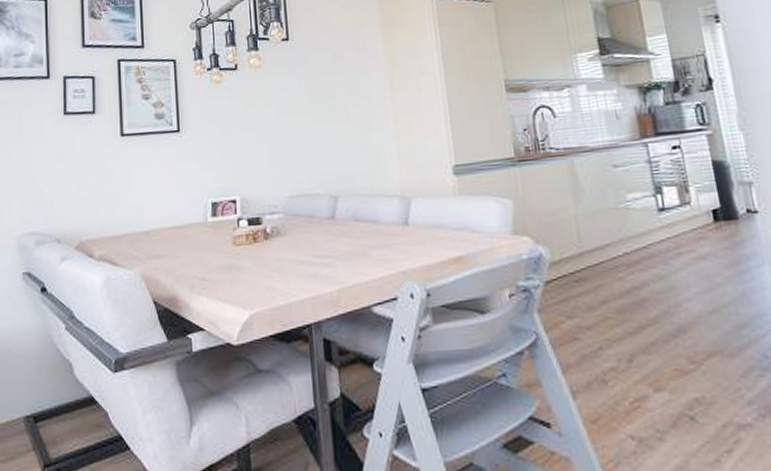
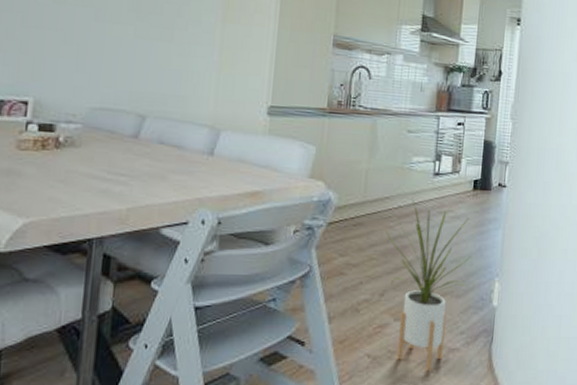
house plant: none [615,241,742,456] -> present [385,198,471,372]

